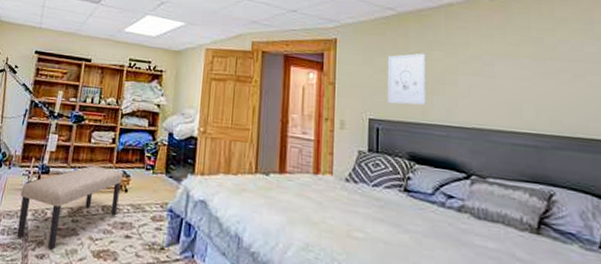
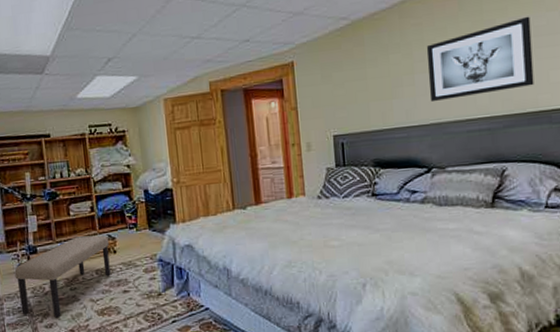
wall art: present [388,53,426,106] -> none [346,59,386,117]
wall art: none [471,41,585,111] -> present [426,16,534,102]

